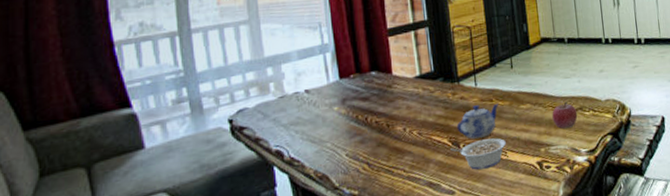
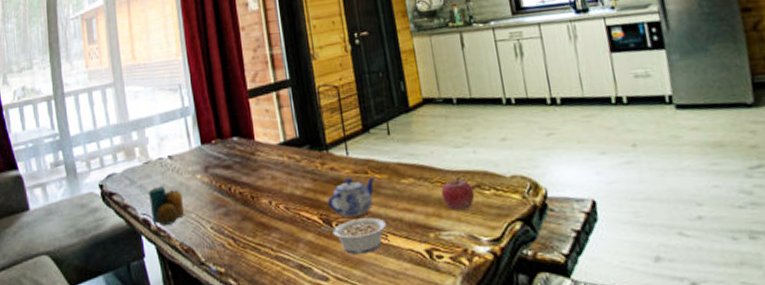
candle: none [283,119,320,156] -> present [149,187,185,225]

